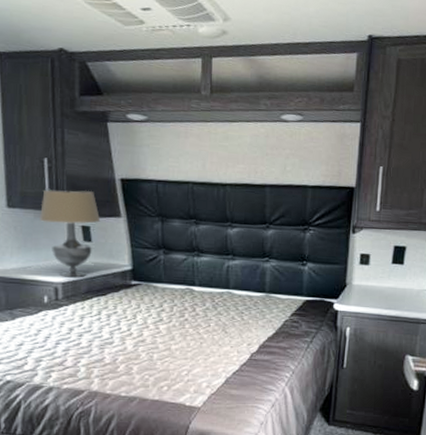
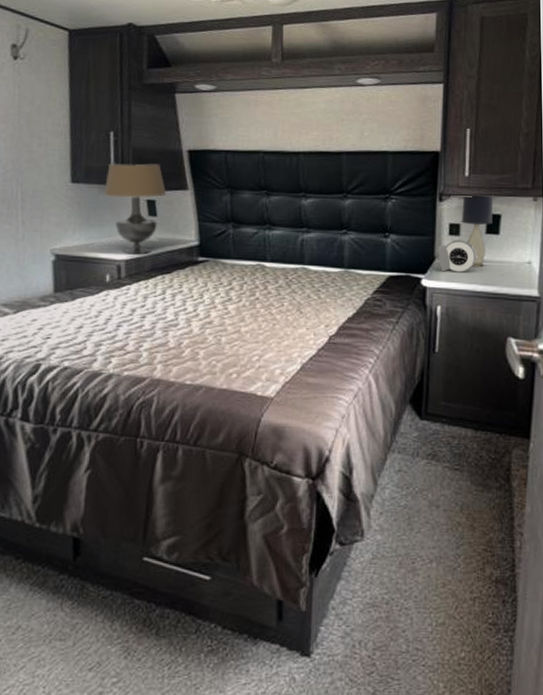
alarm clock: none [349,268,384,298] -> present [438,239,478,273]
table lamp: none [371,228,401,294] -> present [461,194,494,268]

